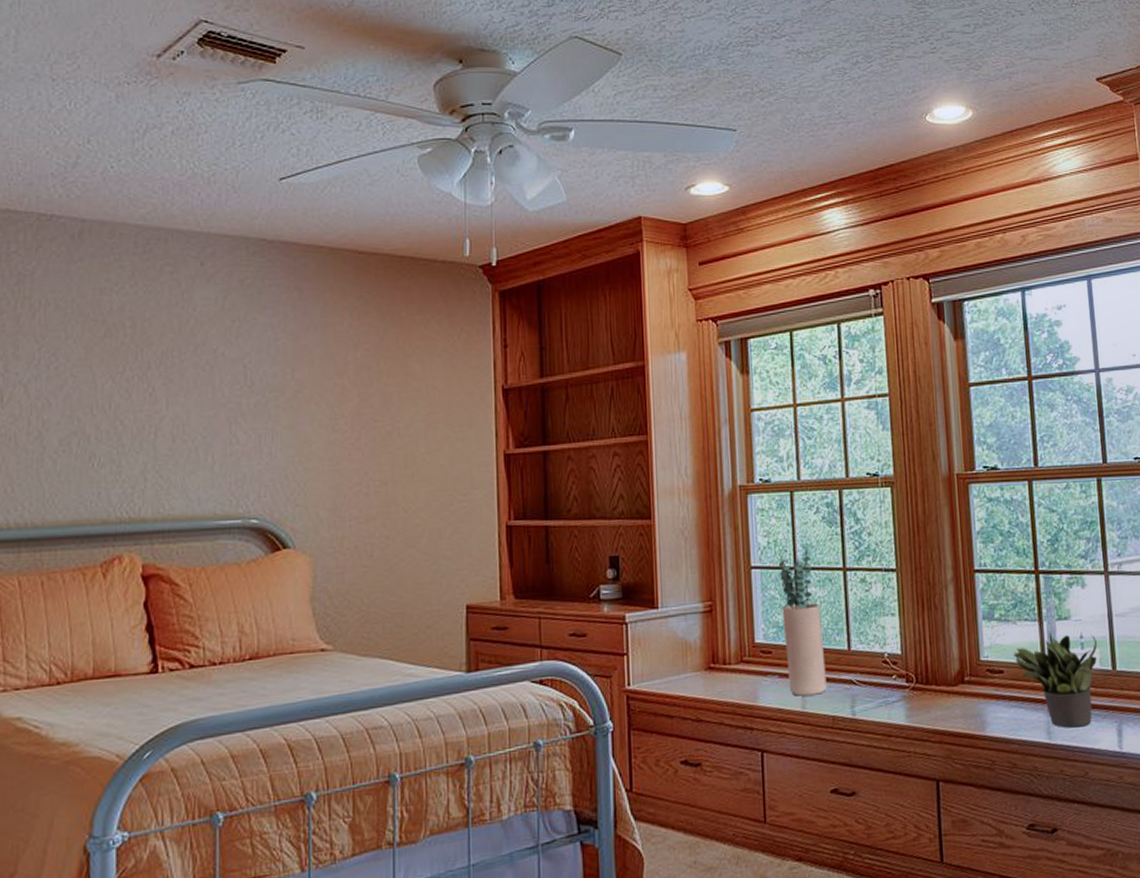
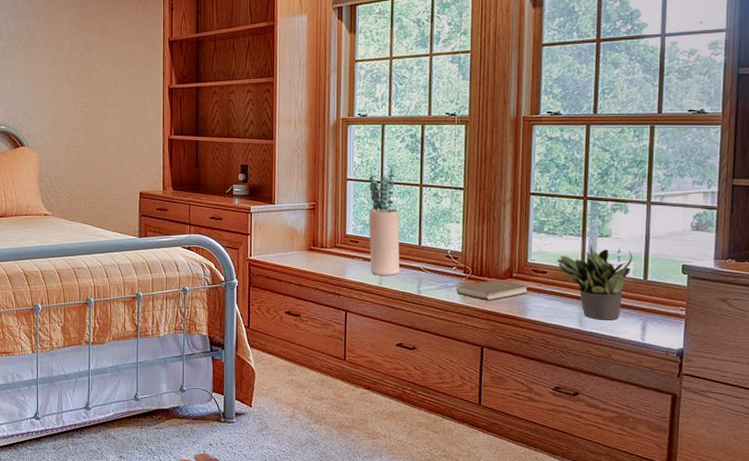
book: none [899,686,986,718] -> present [456,279,529,301]

